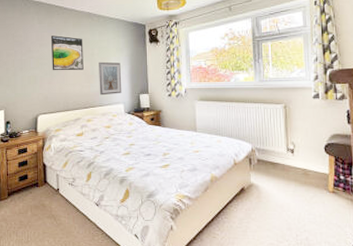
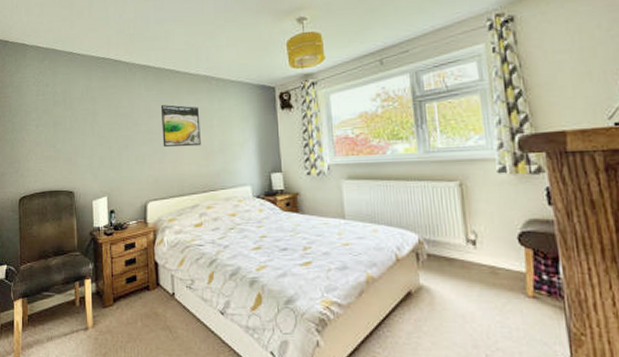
picture frame: present [99,61,122,96] -> none [219,134,249,176]

